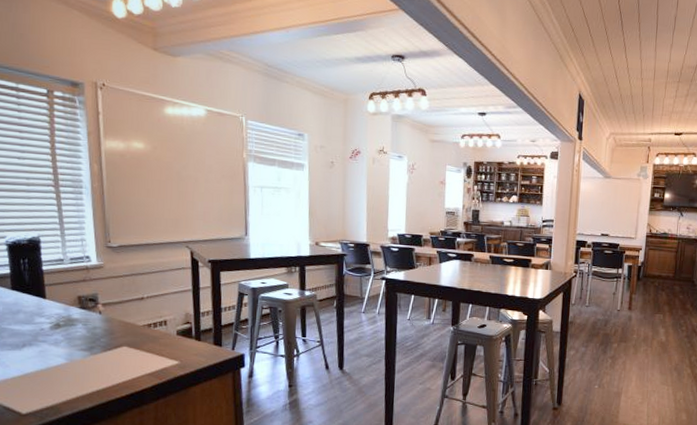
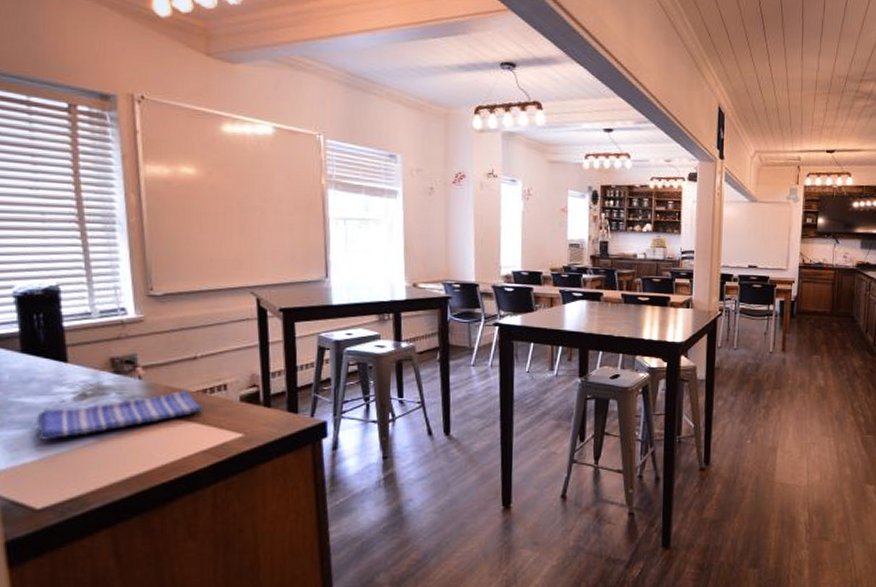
dish towel: none [22,324,147,361] -> present [36,390,202,442]

